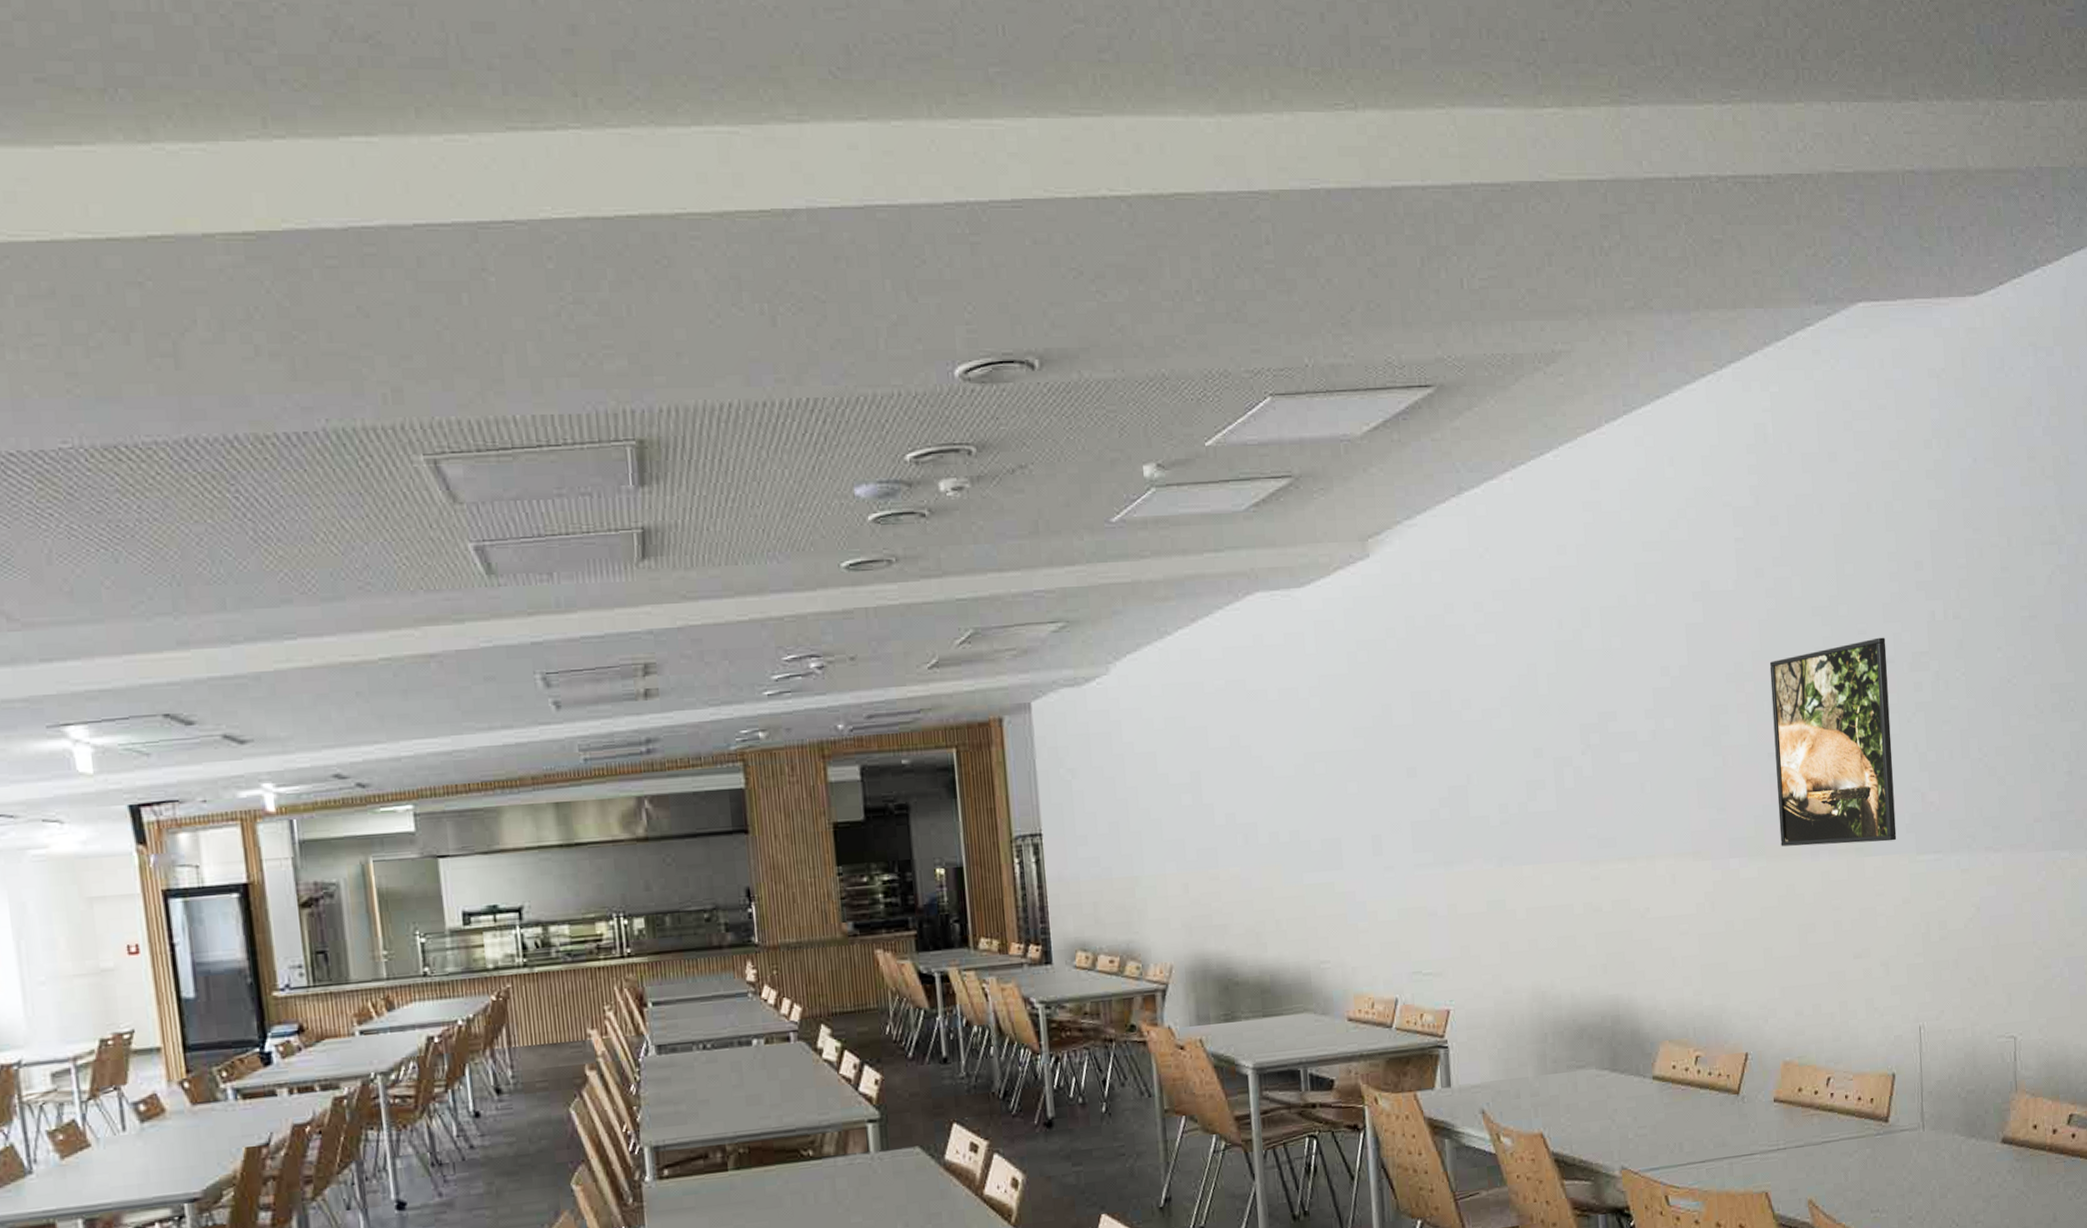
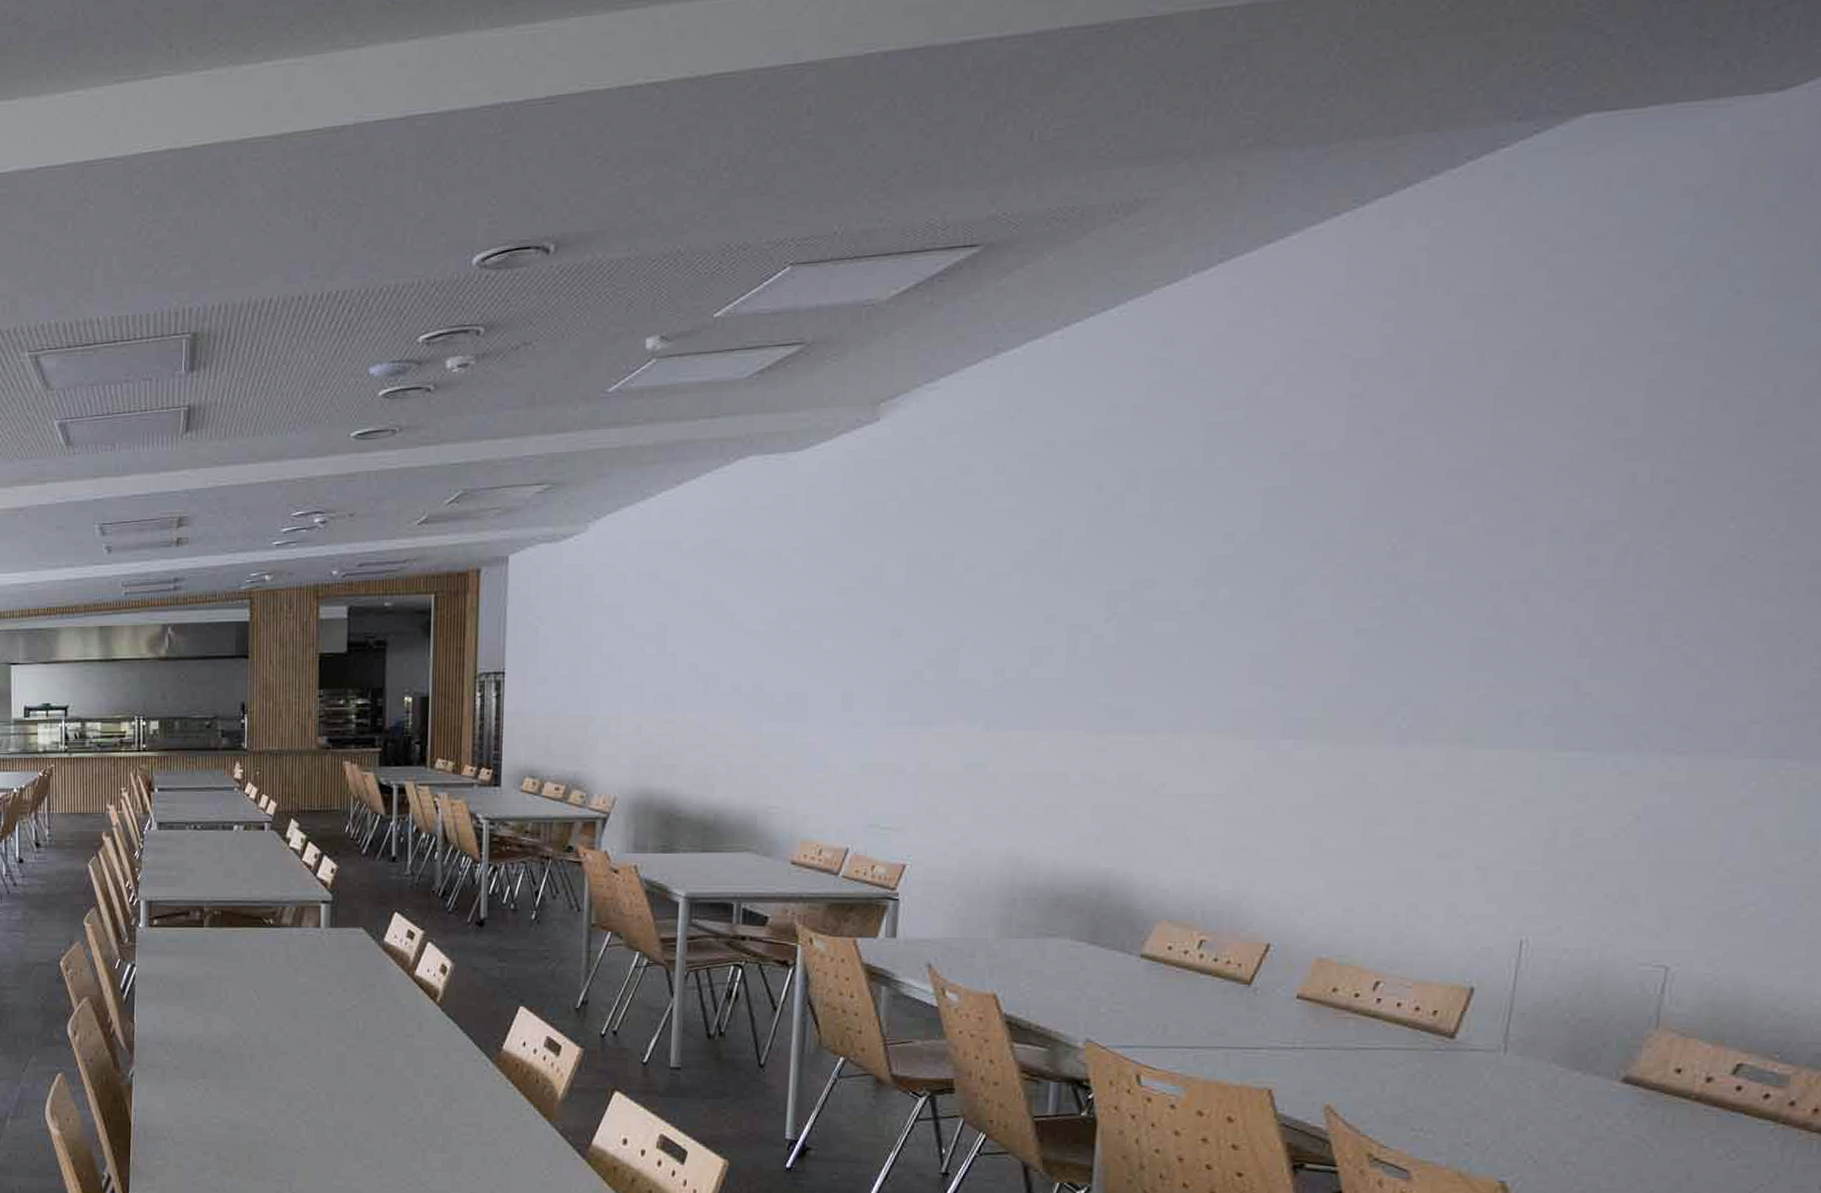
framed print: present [1769,637,1897,847] -> none [1355,503,1553,734]

